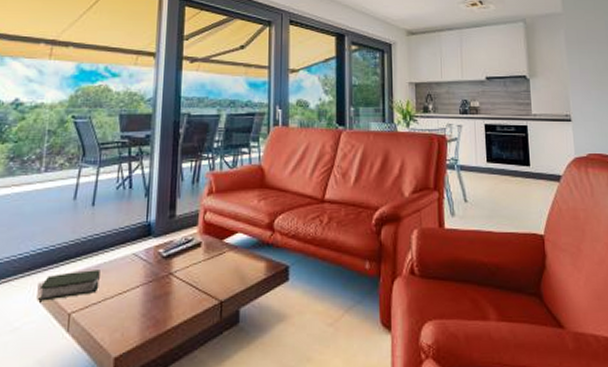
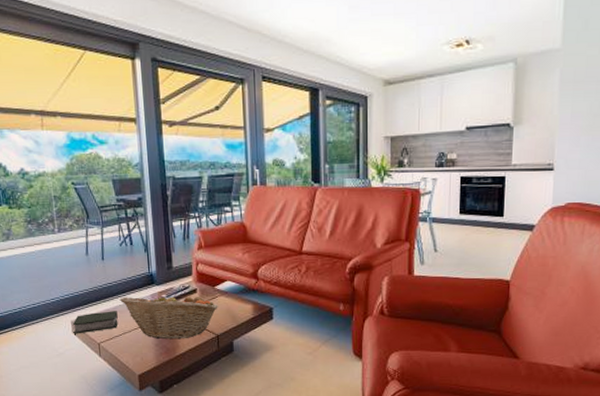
fruit basket: none [106,247,225,308] -> present [120,292,218,340]

